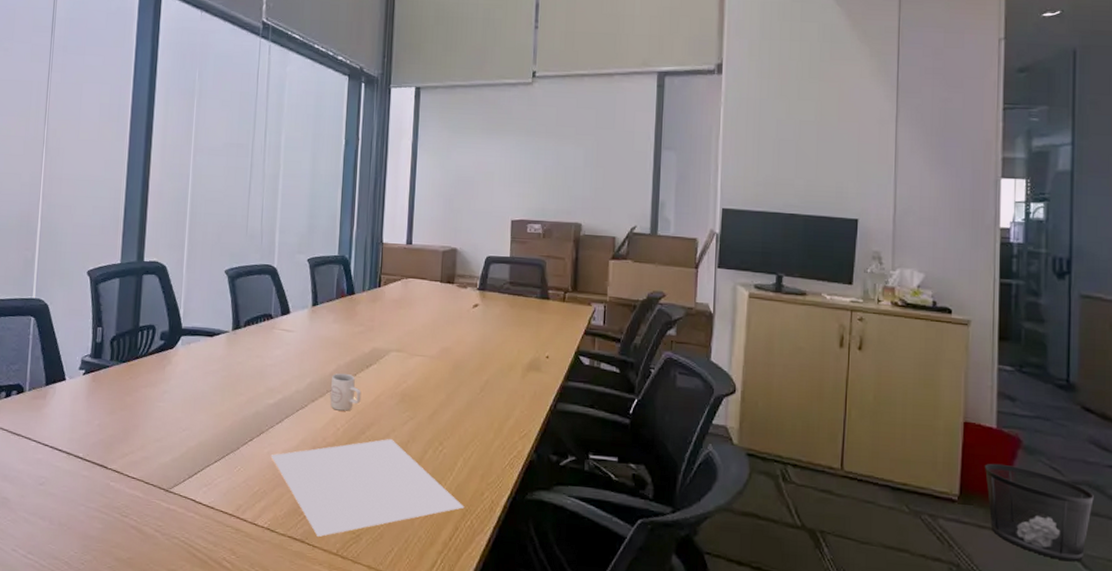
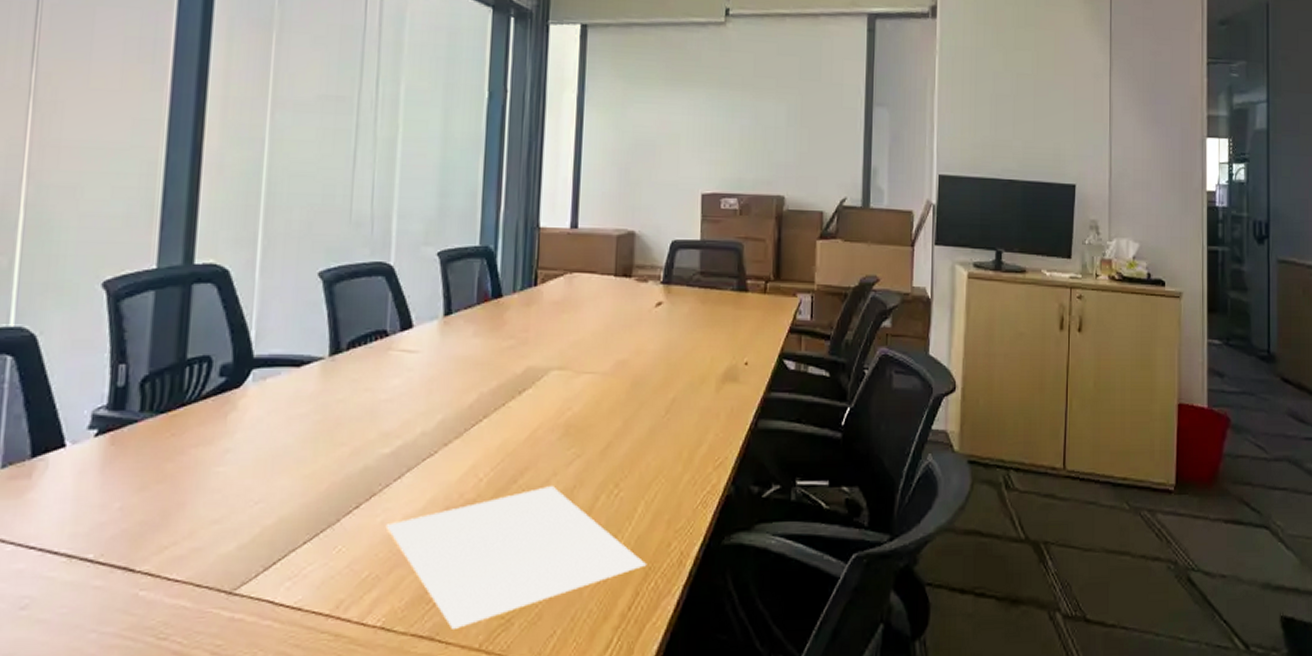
mug: present [329,373,361,411] -> none [469,403,512,455]
waste bin: present [984,463,1094,562] -> none [1197,446,1293,544]

